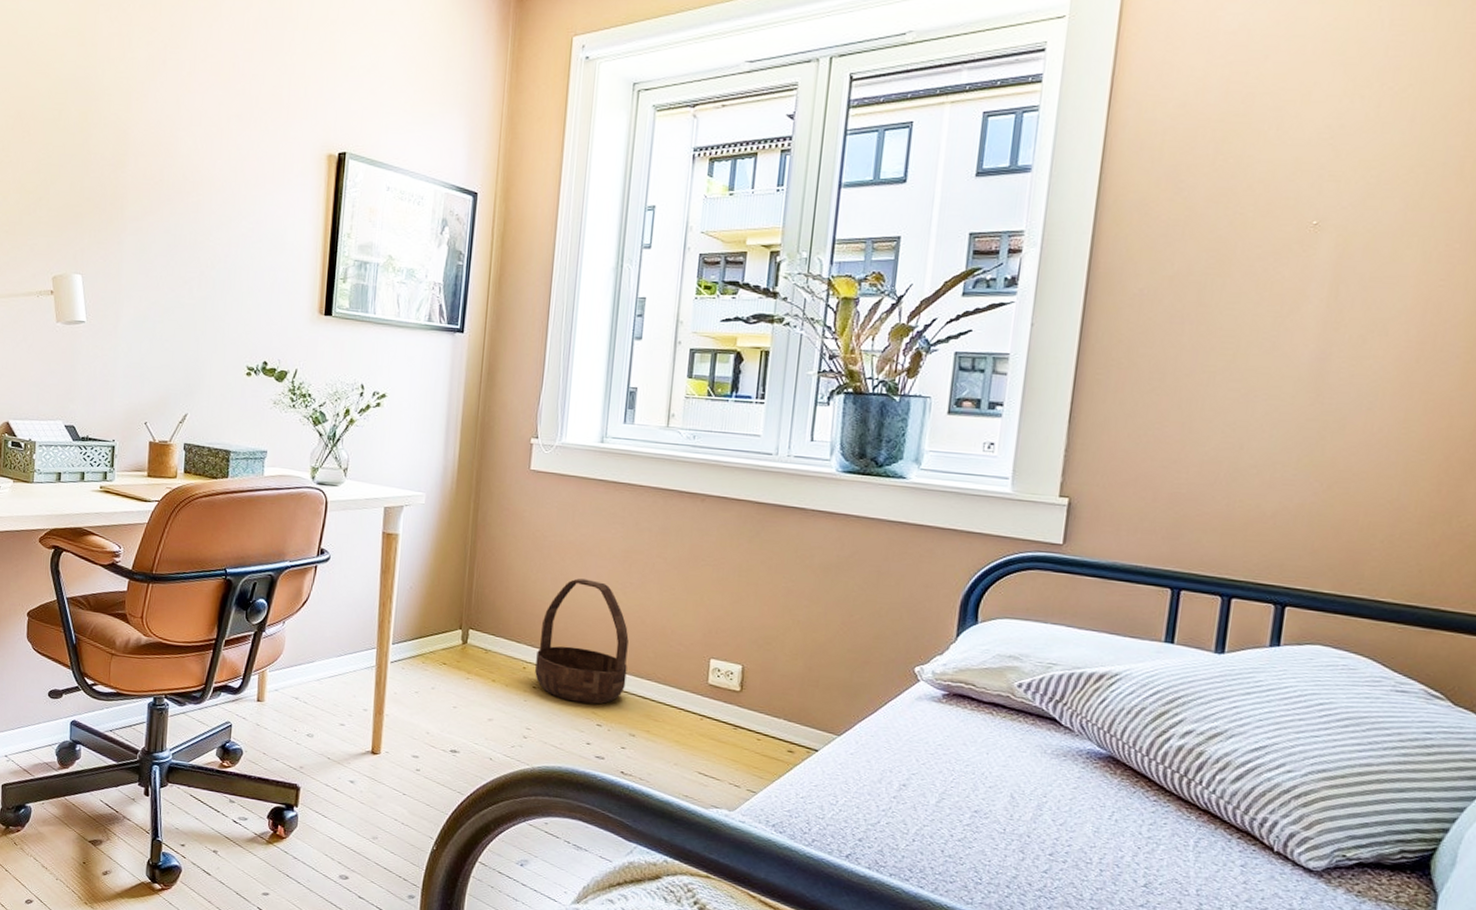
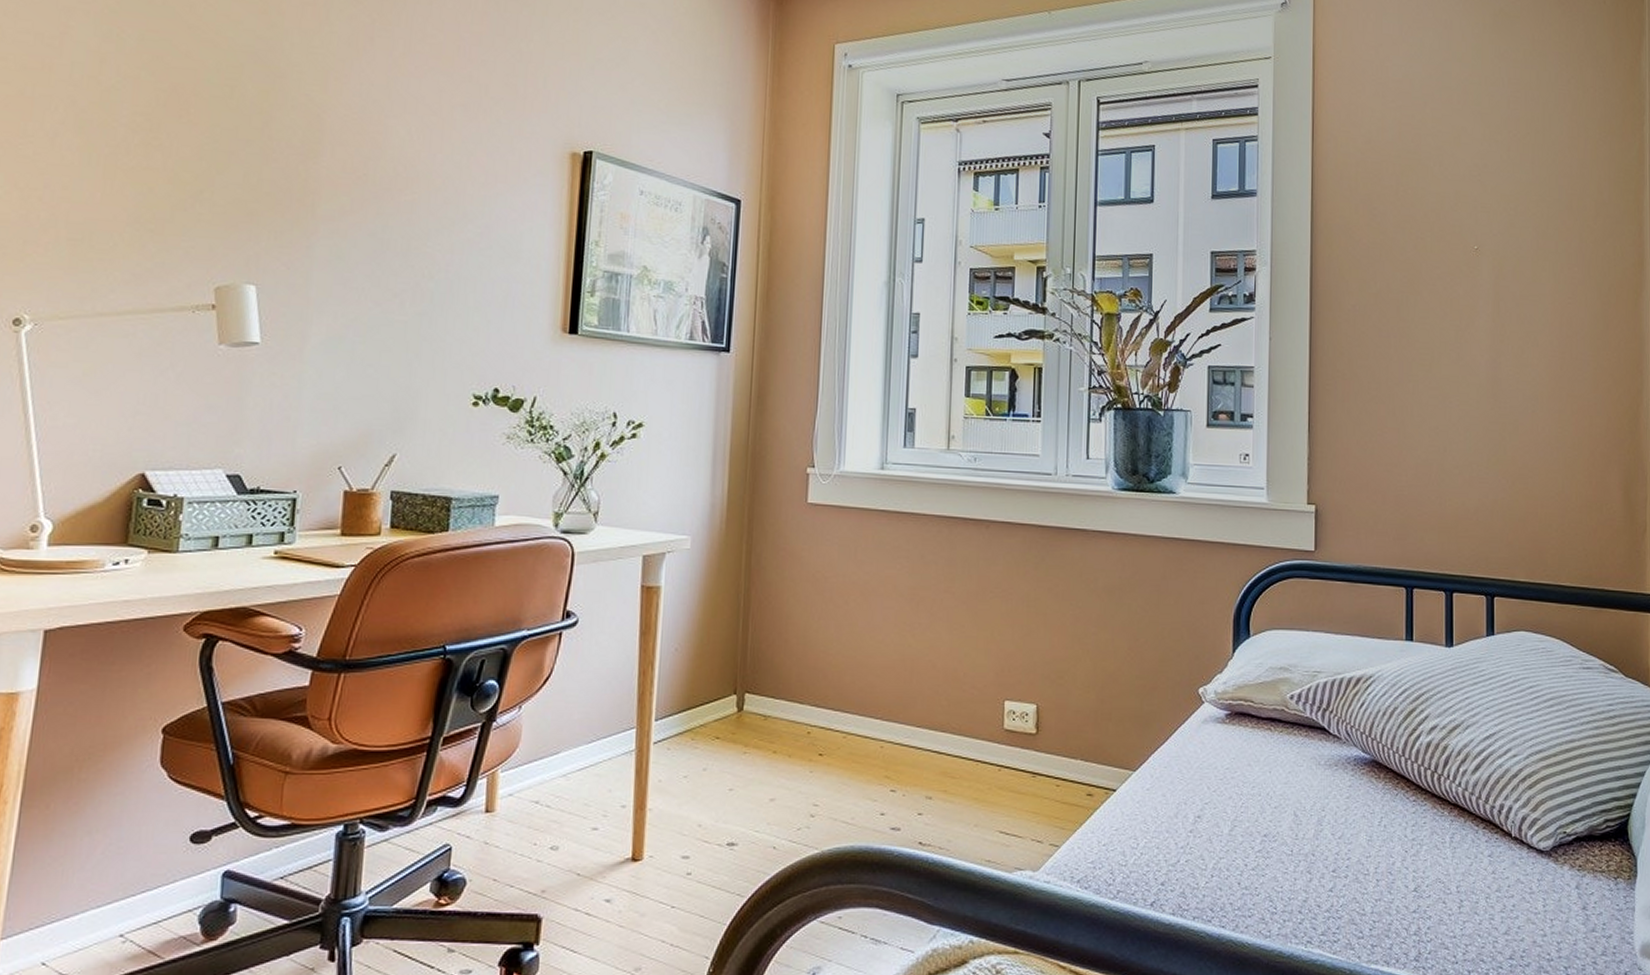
basket: present [535,578,629,705] -> none [821,623,920,767]

